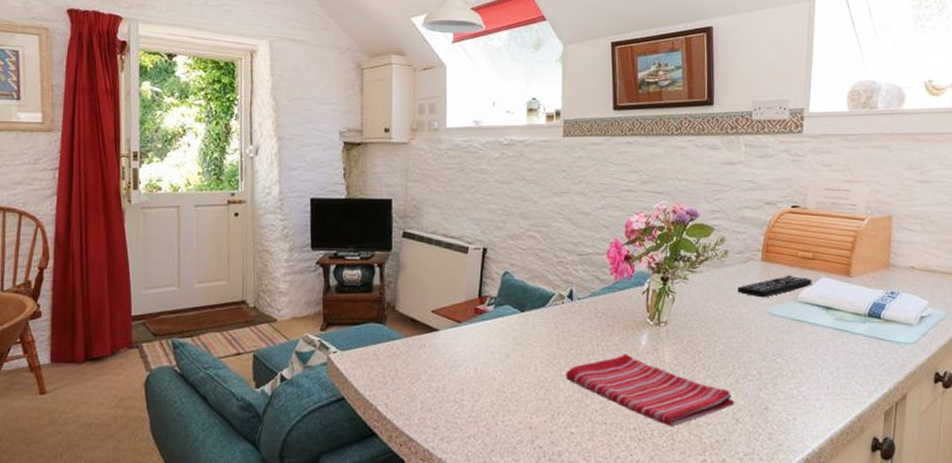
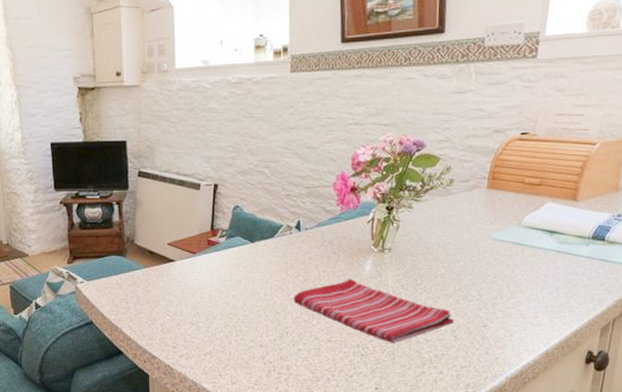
remote control: present [738,275,812,298] -> none [461,201,538,224]

